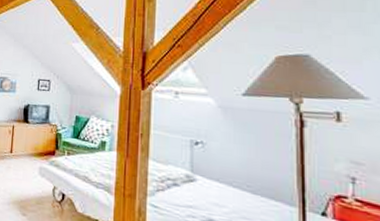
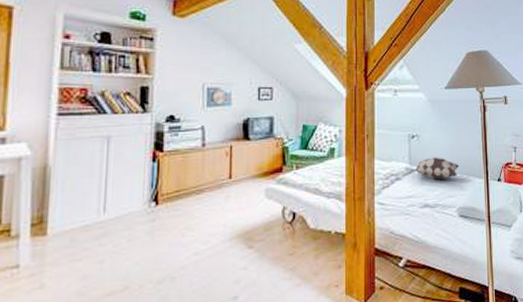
decorative pillow: none [191,169,261,197] -> present [410,157,460,180]

